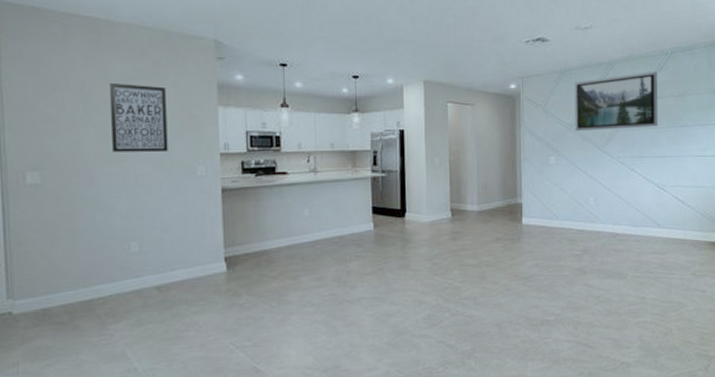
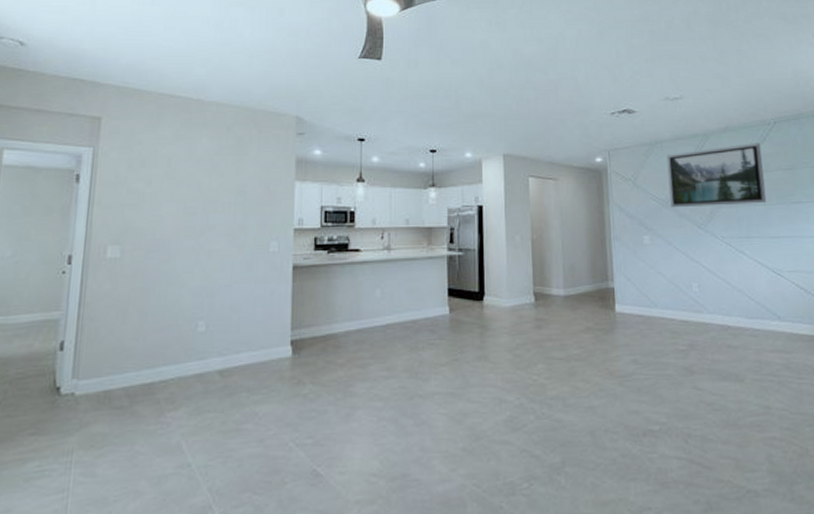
wall art: present [108,82,168,153] -> none [189,158,246,228]

